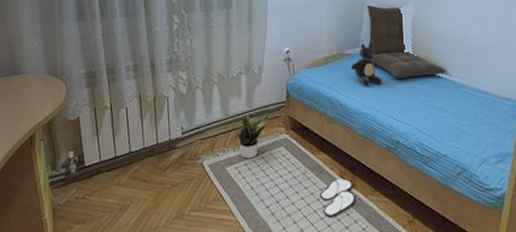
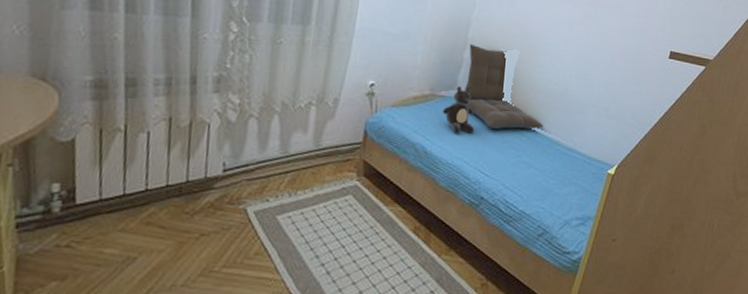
potted plant: present [237,112,269,159] -> none [296,153,340,207]
slippers: present [320,179,355,218] -> none [387,235,428,279]

